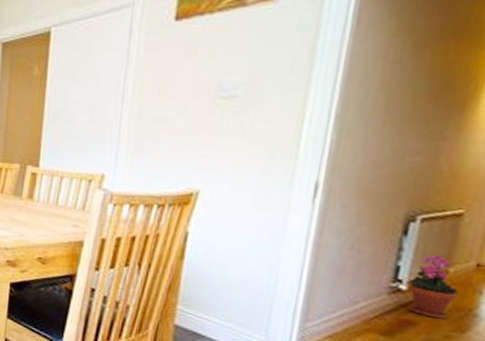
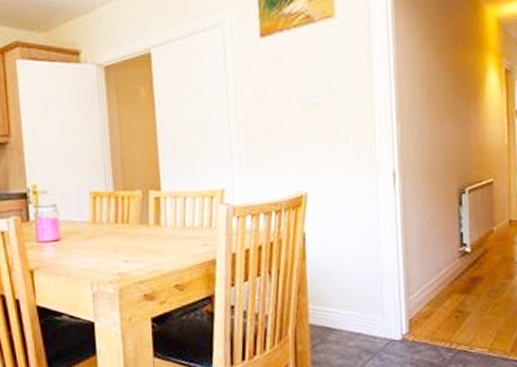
potted plant: present [408,255,459,319] -> none [470,219,503,271]

